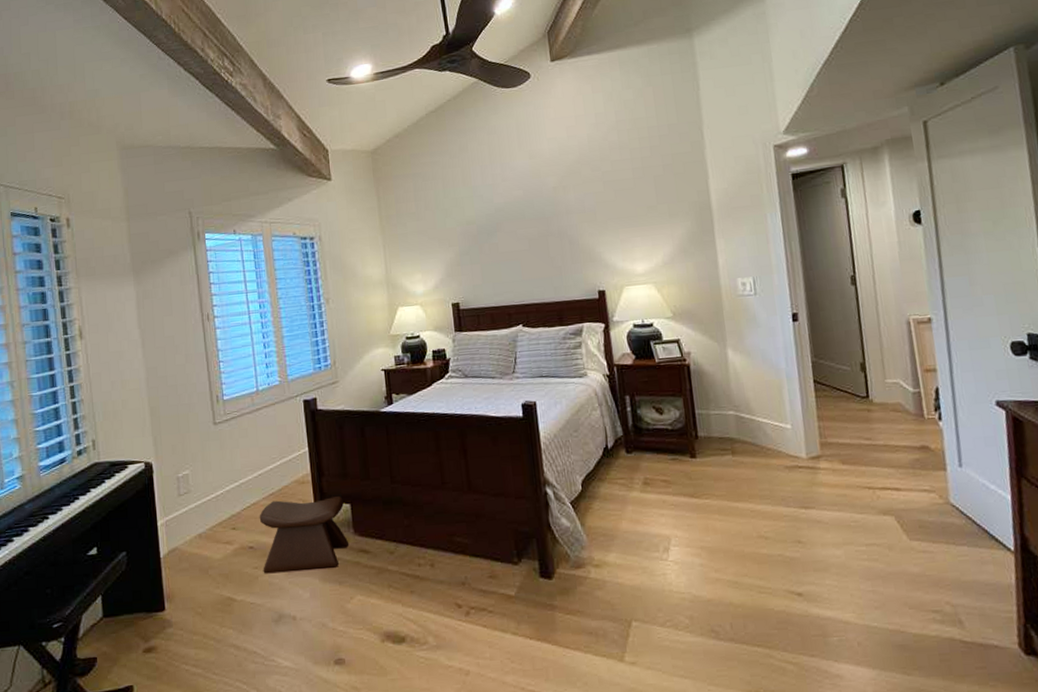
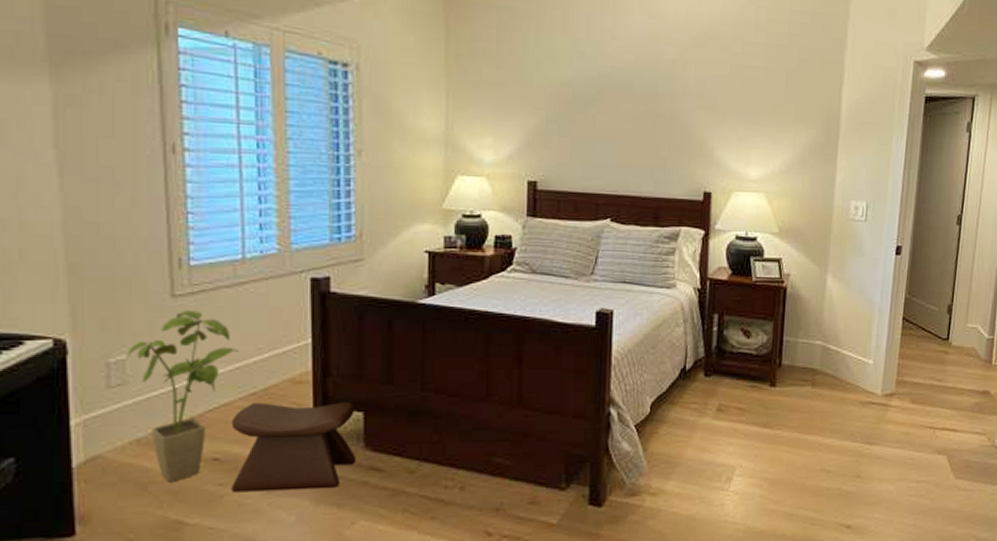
house plant: none [189,433,260,567] -> present [126,310,239,482]

